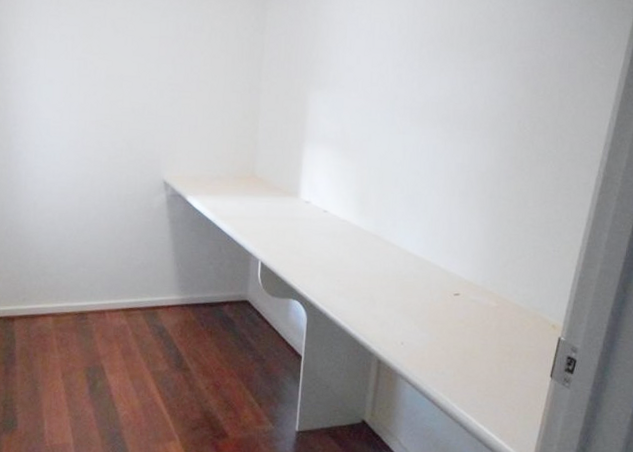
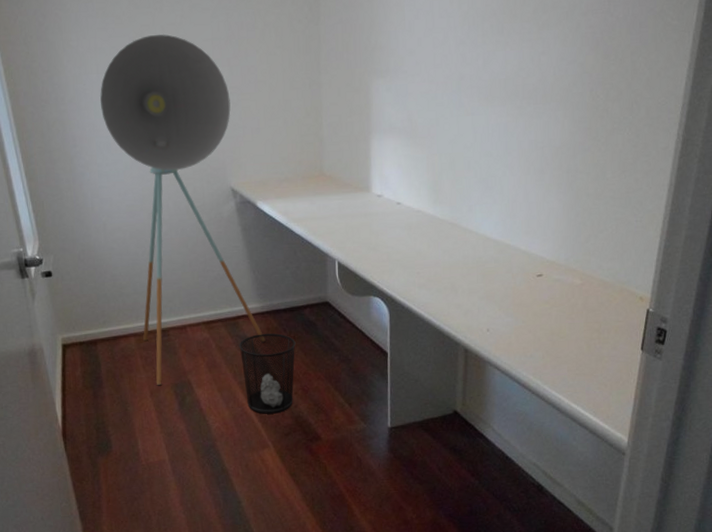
floor lamp: none [45,27,182,368] -> present [100,34,266,386]
waste bin: none [155,326,212,407] -> present [239,333,296,414]

